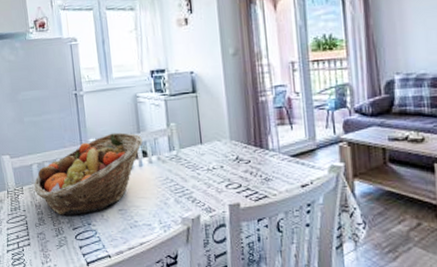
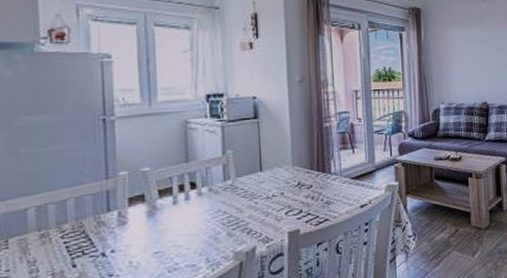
fruit basket: present [34,132,143,215] -> none [27,162,192,270]

